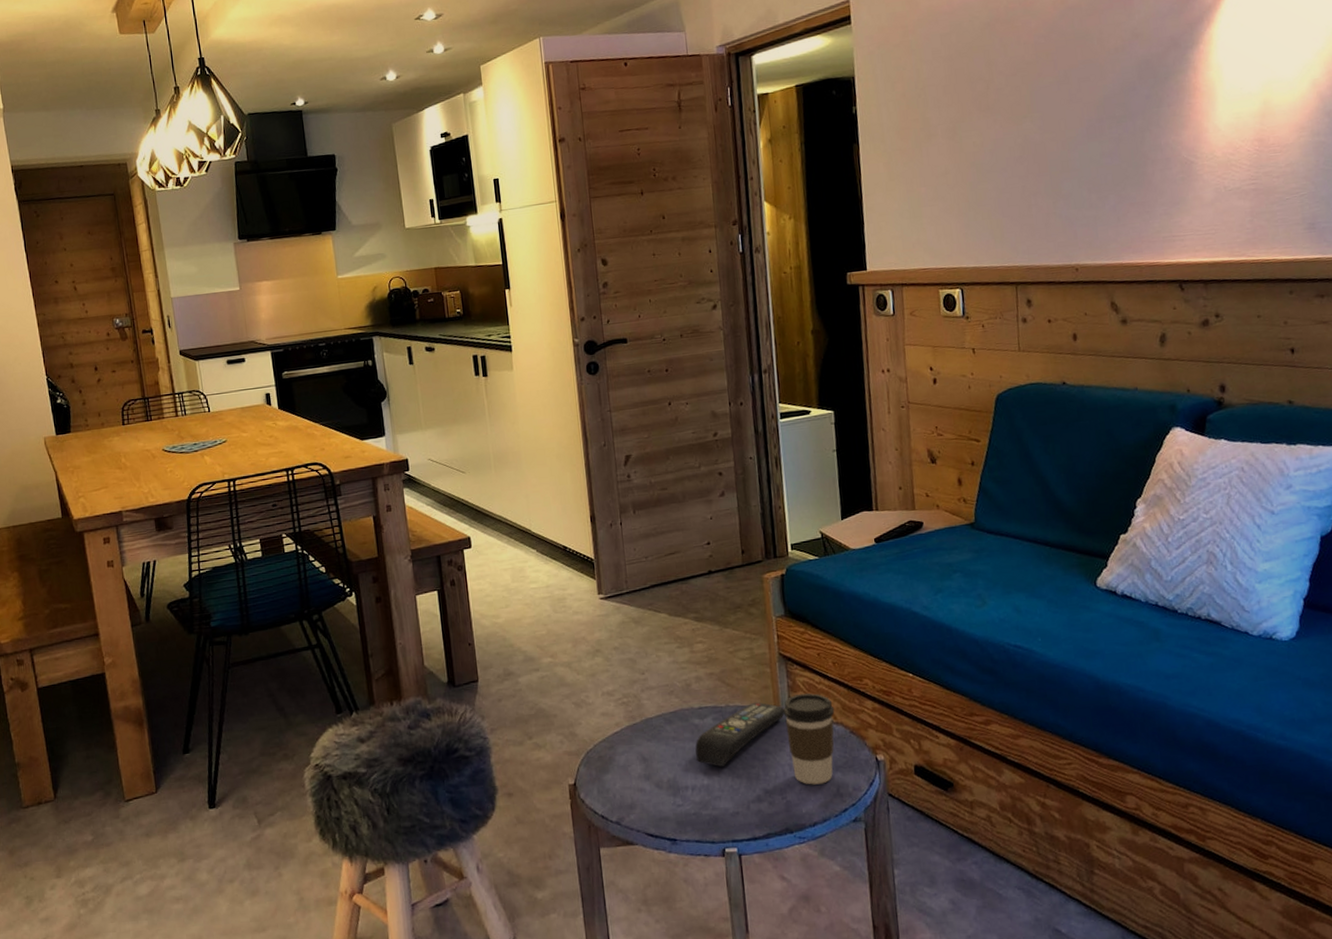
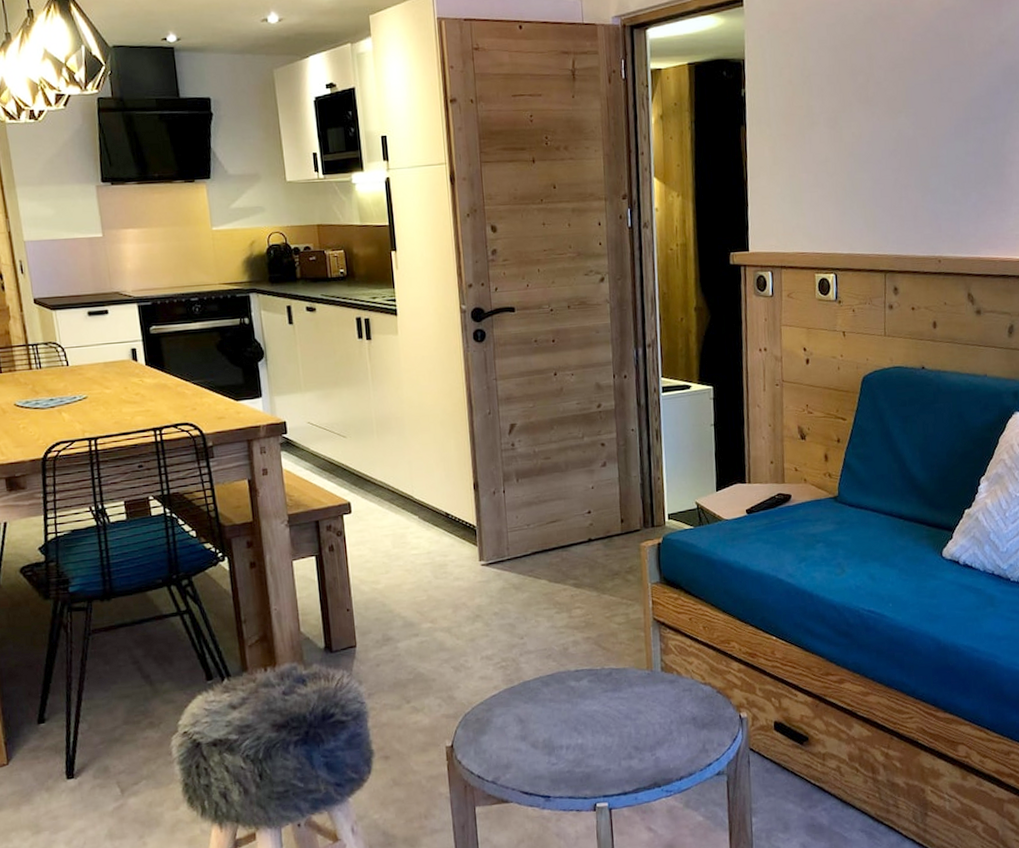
remote control: present [695,702,785,767] -> none [571,664,657,727]
coffee cup: present [783,693,835,785] -> none [655,656,704,742]

